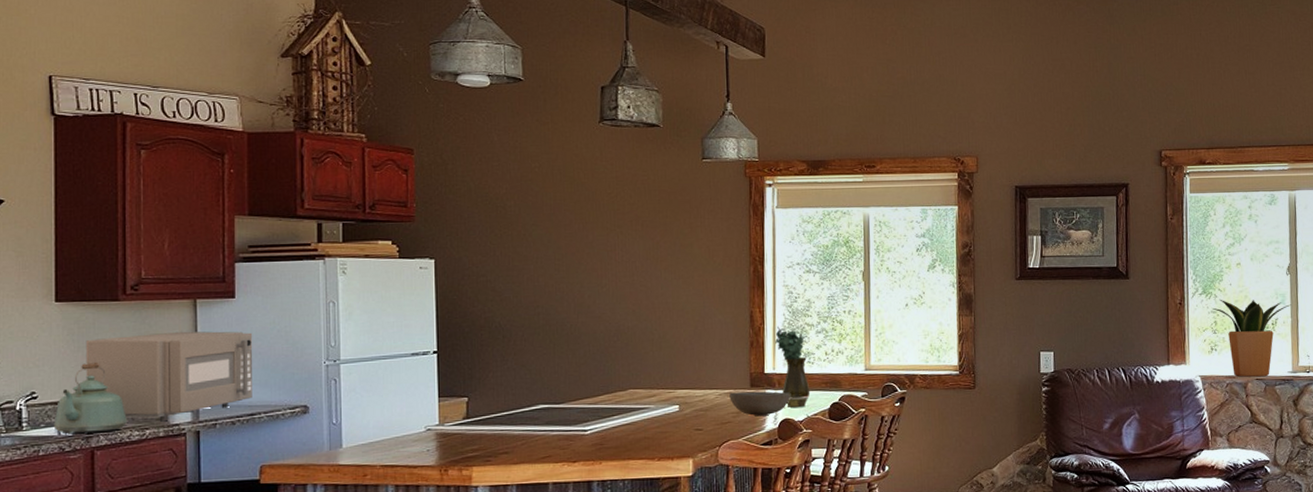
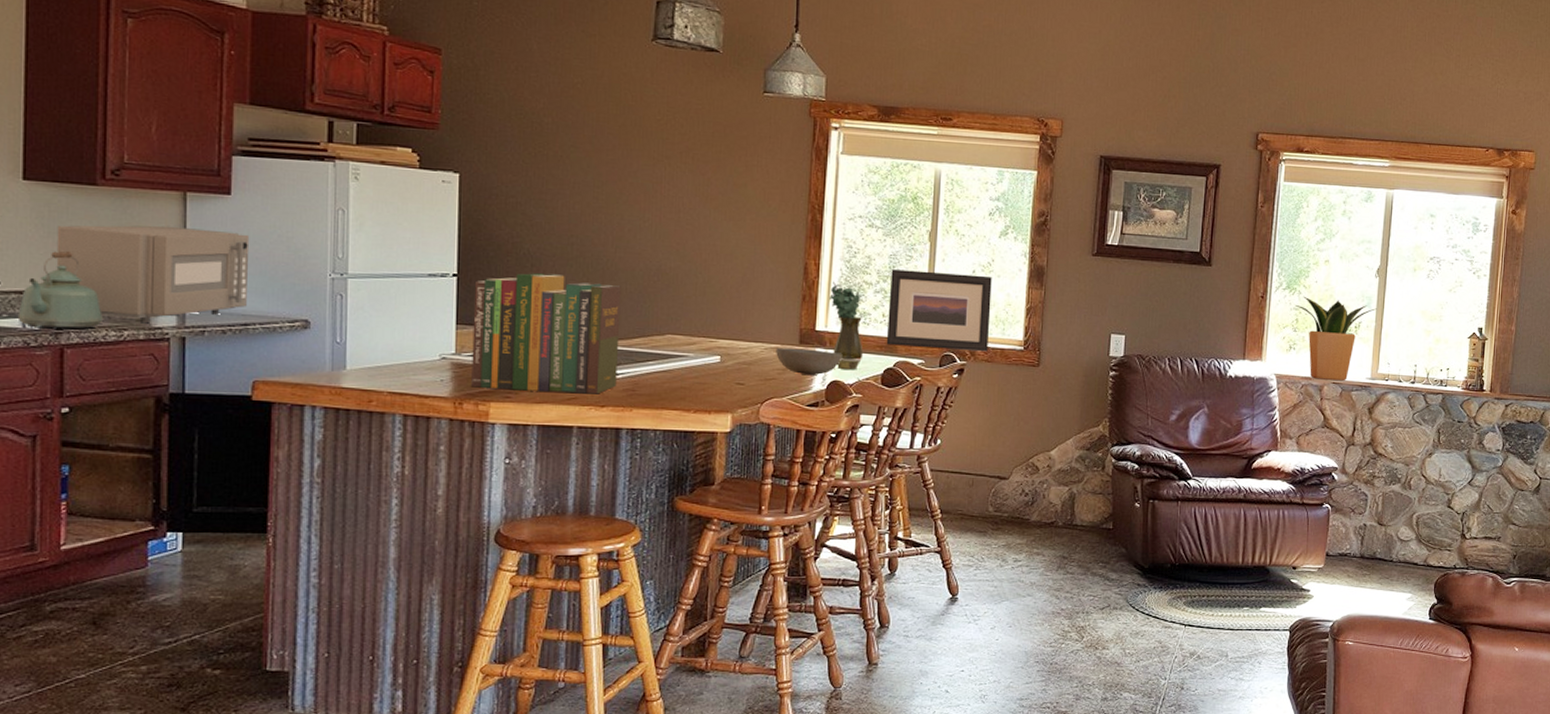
books: none [453,343,586,455] -> present [471,273,621,394]
picture frame: none [830,308,926,381] -> present [886,269,992,352]

